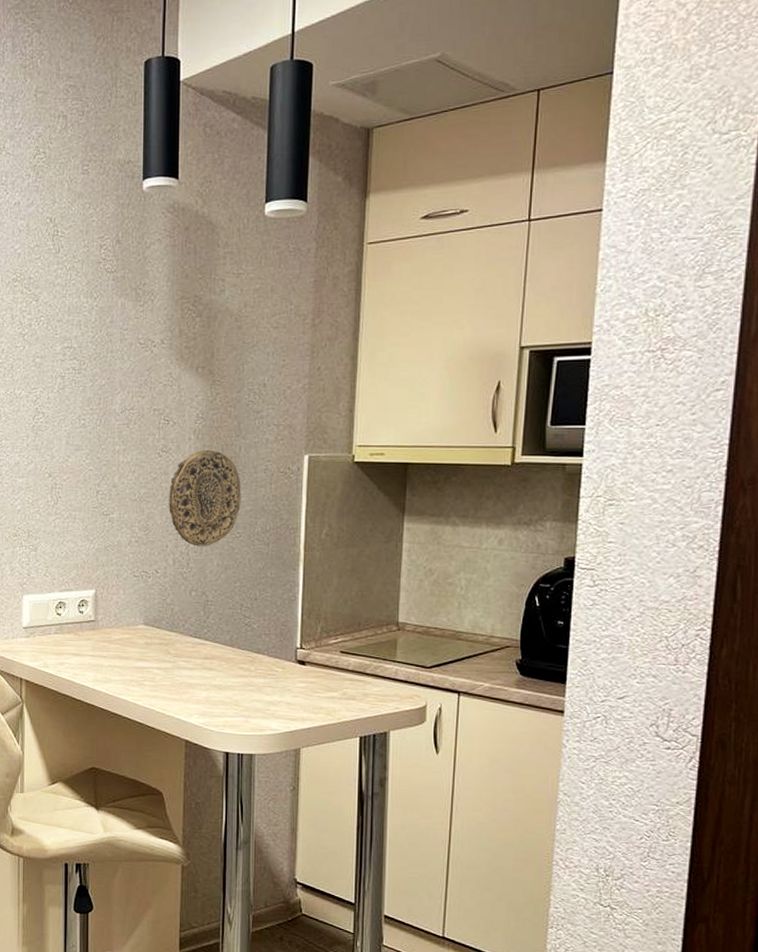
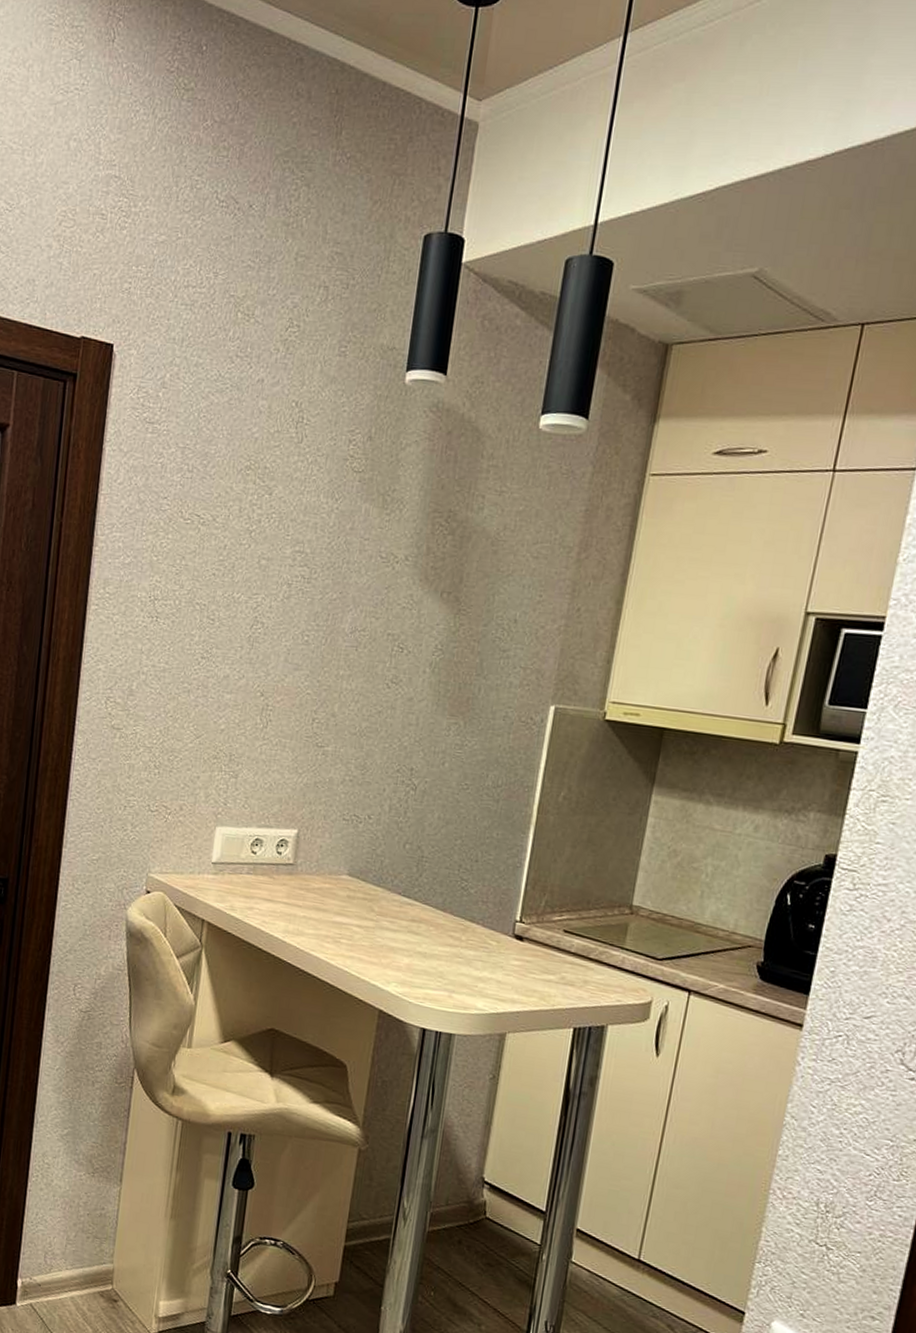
decorative plate: present [169,449,241,547] -> none [391,686,476,796]

